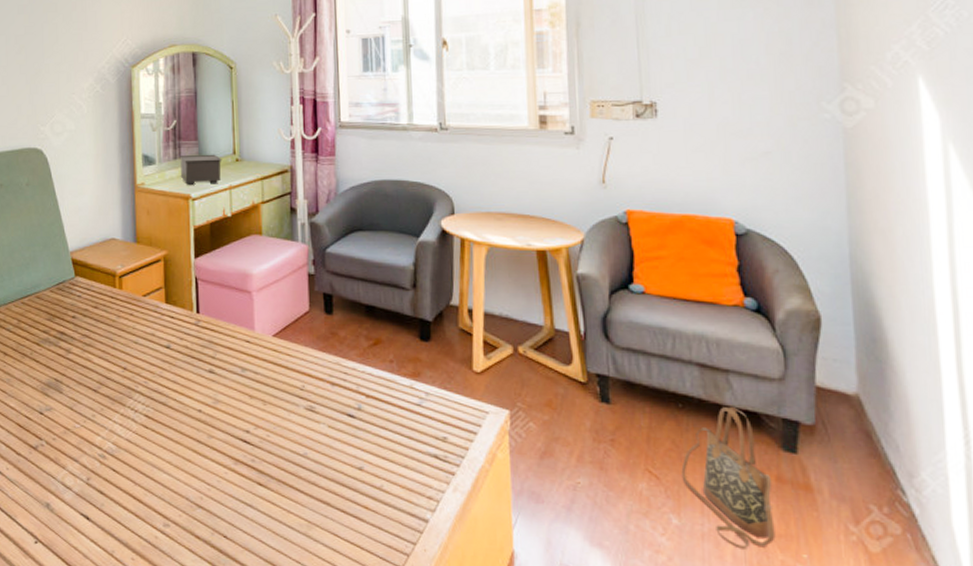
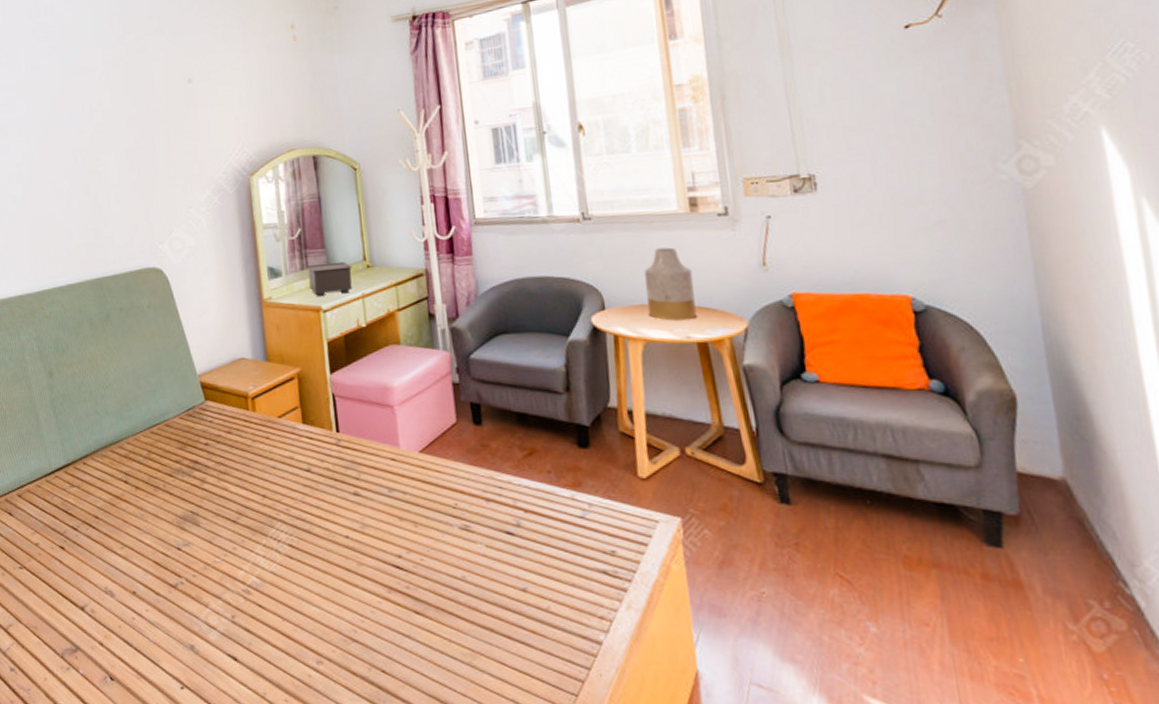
vase: none [493,160,538,229] -> present [644,247,697,321]
handbag: present [681,406,776,550] -> none [875,499,987,656]

